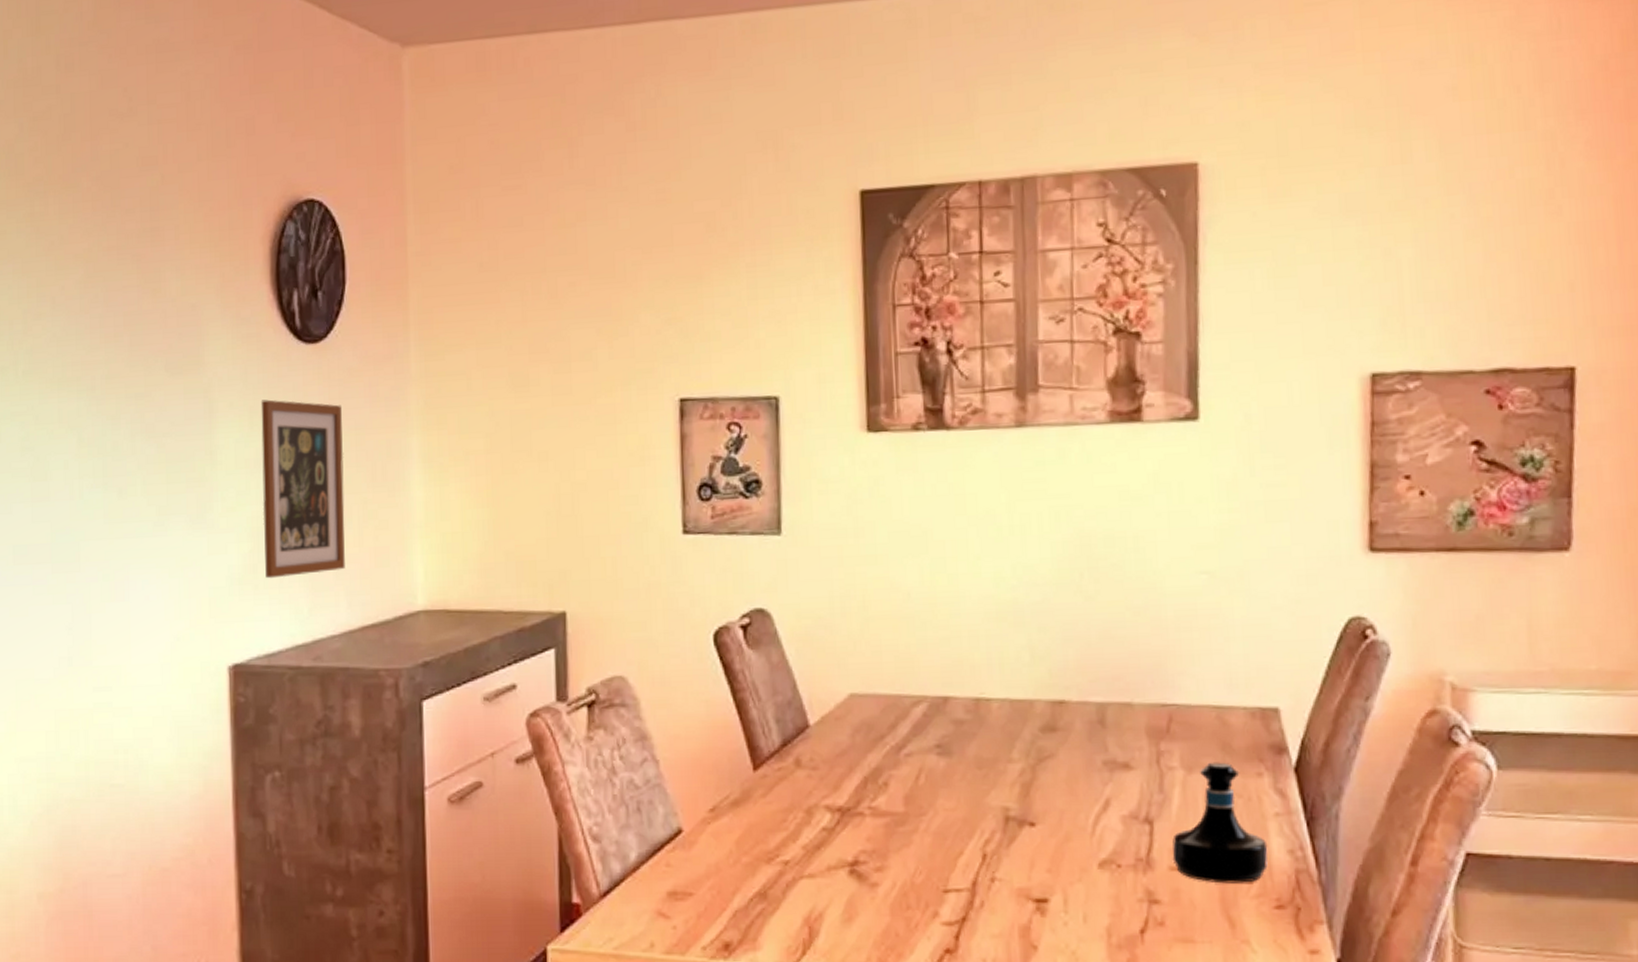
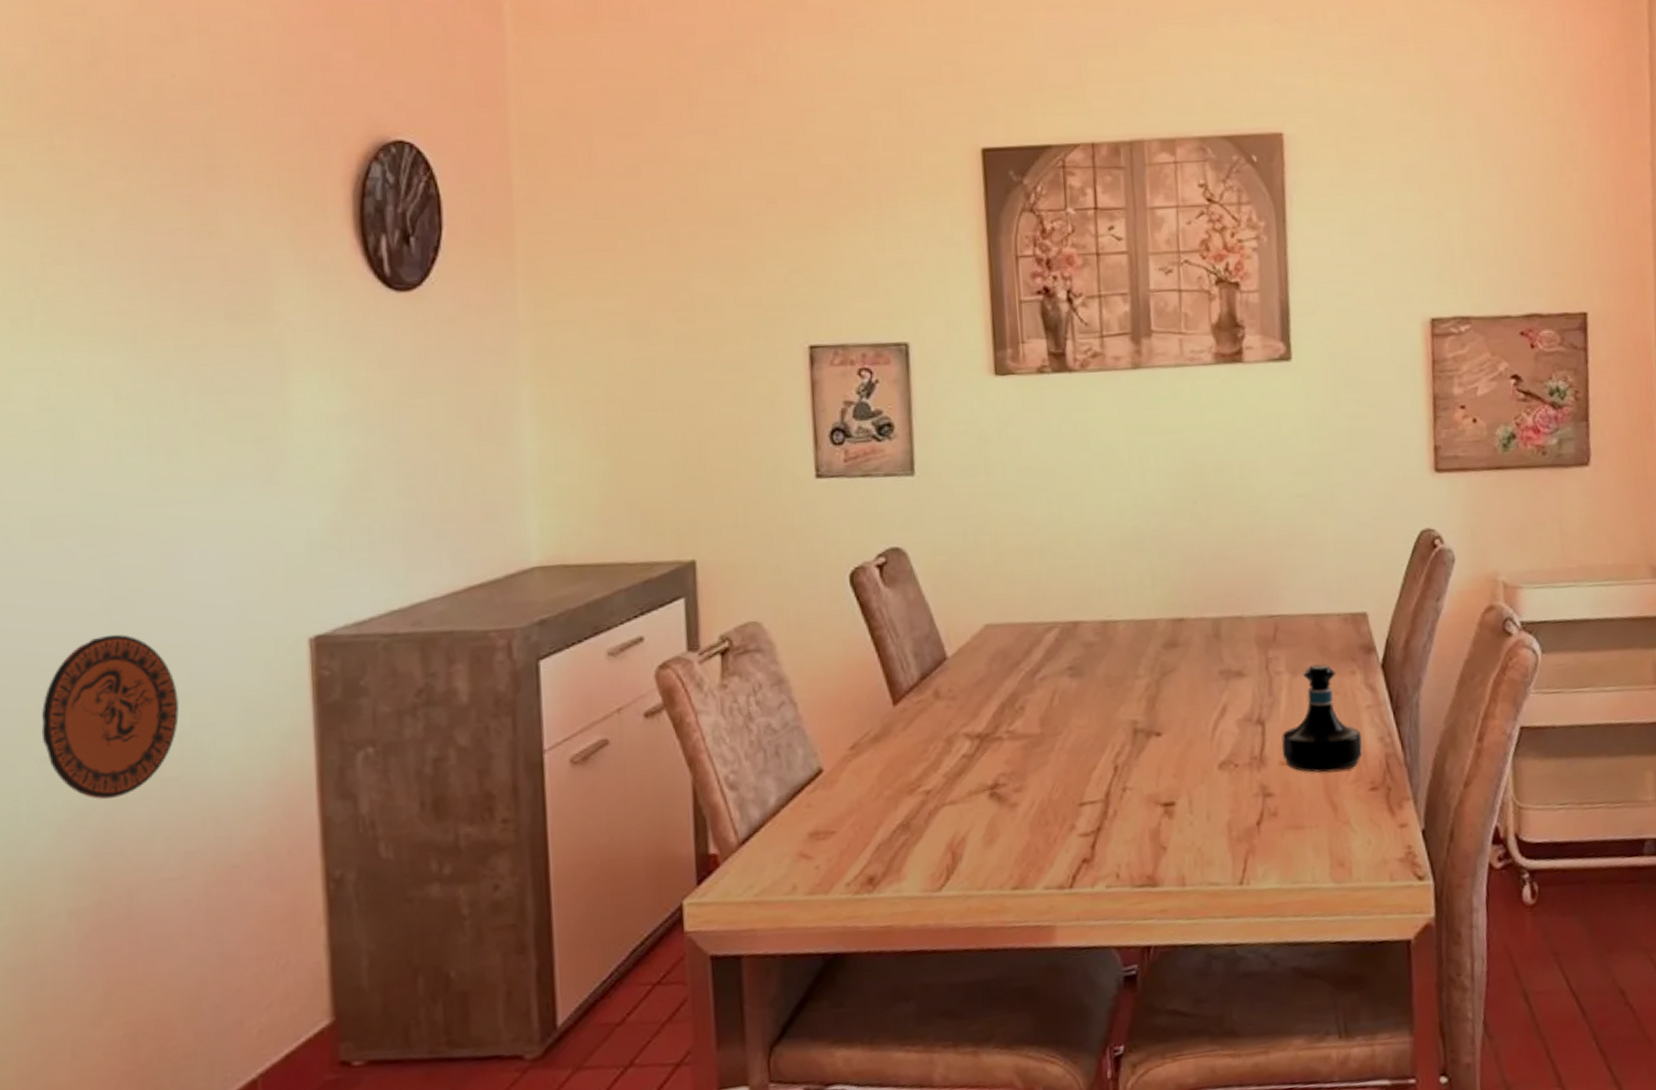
decorative plate: none [20,652,124,798] -> present [41,634,179,799]
picture frame: present [261,399,345,579] -> none [344,350,447,542]

